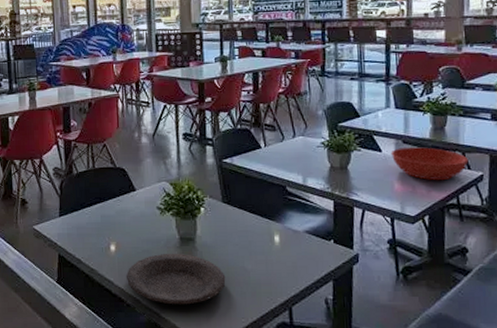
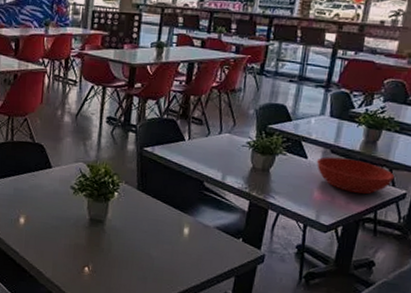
plate: present [125,254,226,305] -> none [31,231,130,282]

